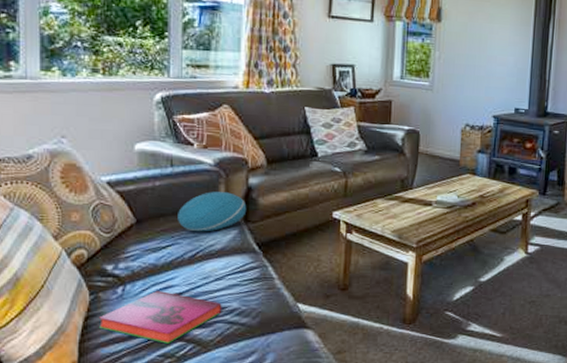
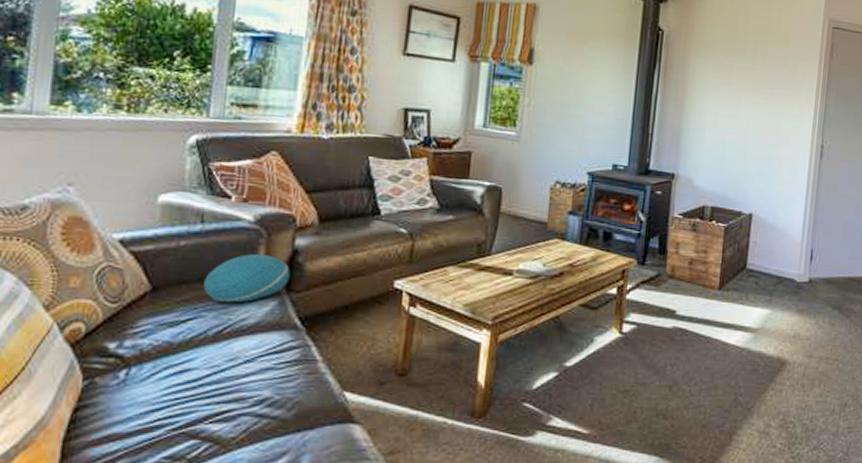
hardback book: present [99,290,222,344] -> none [91,374,251,442]

